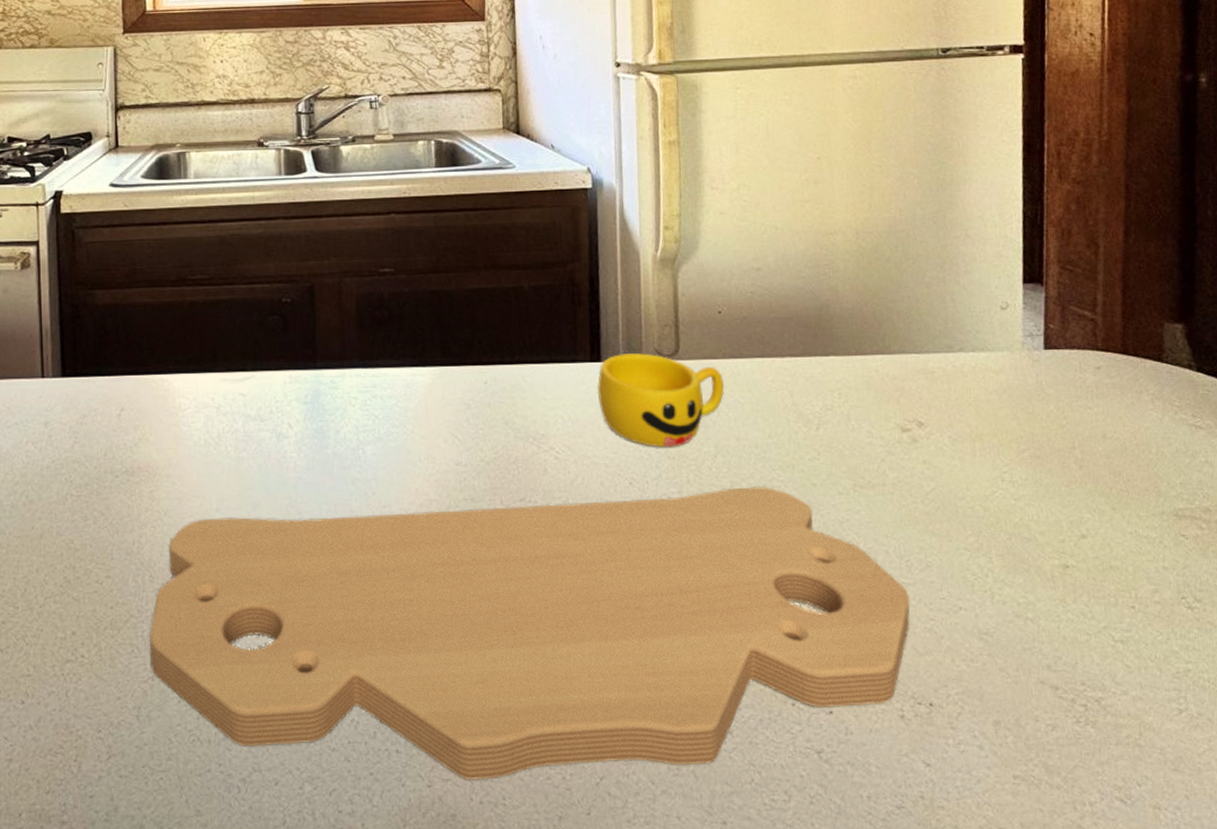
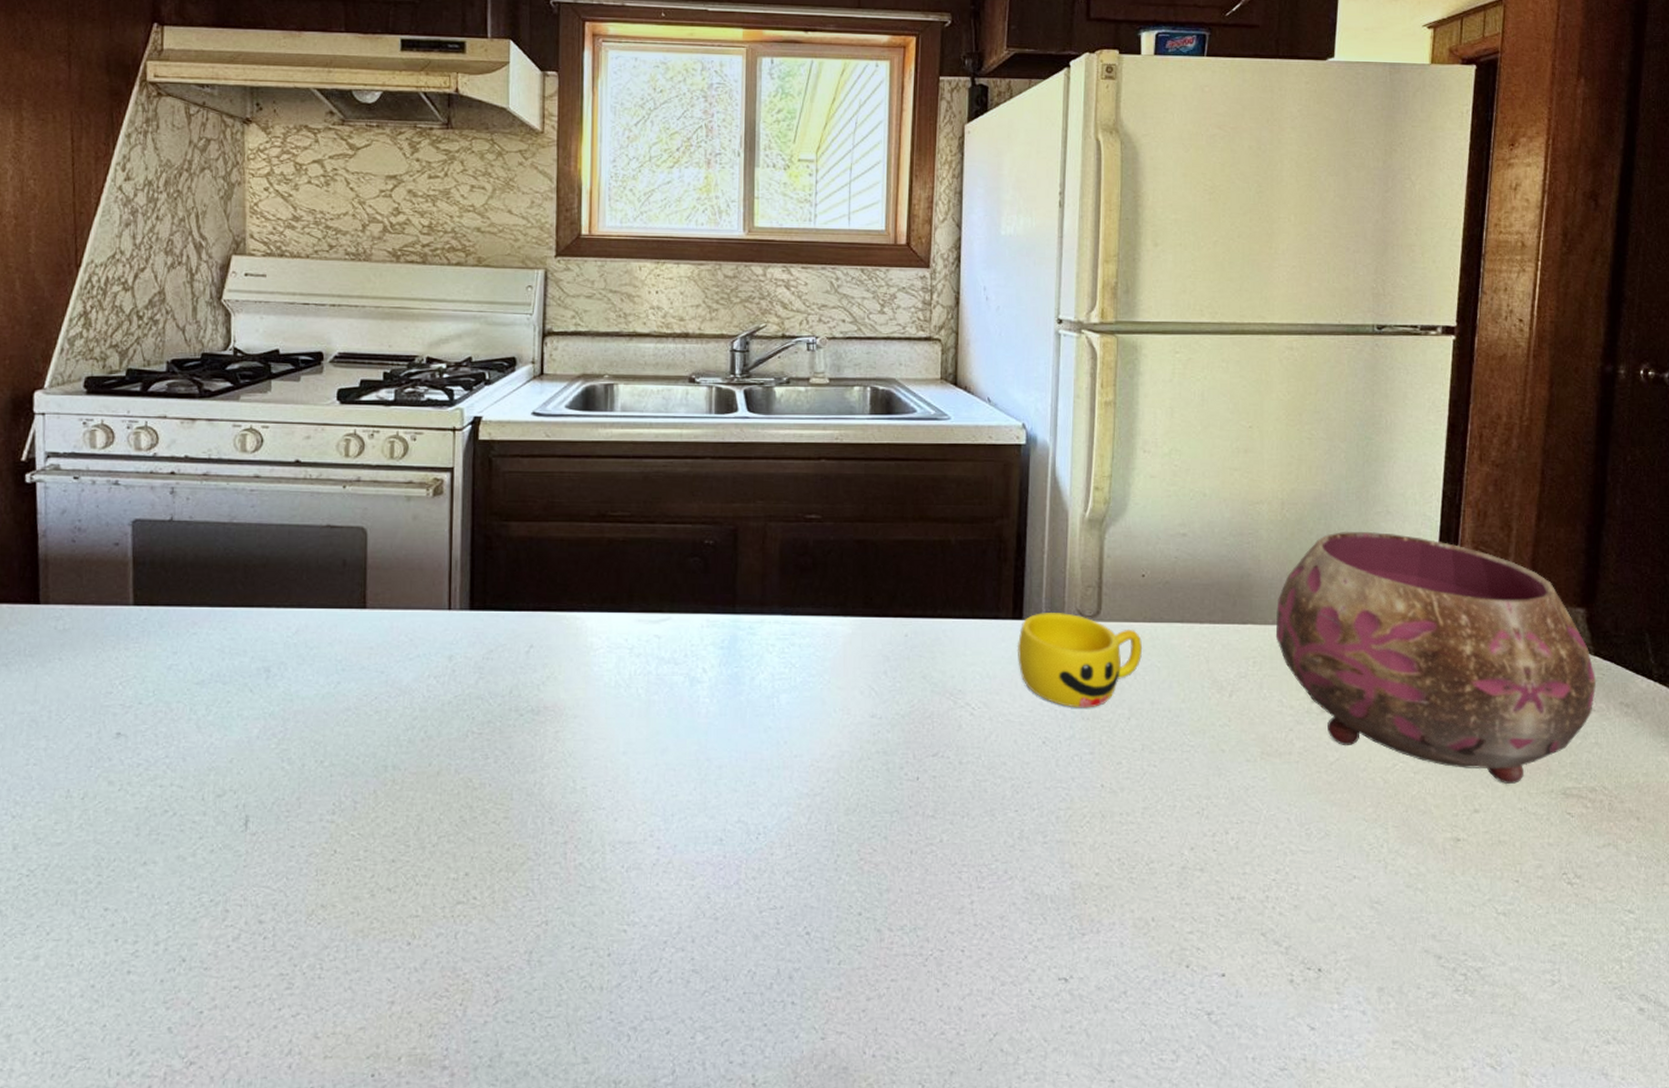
cutting board: present [149,487,910,780] -> none [544,751,1307,1034]
bowl: none [859,257,1202,507] -> present [1275,531,1597,784]

